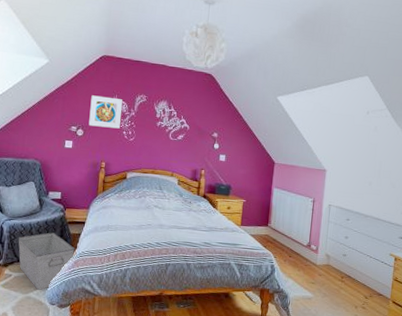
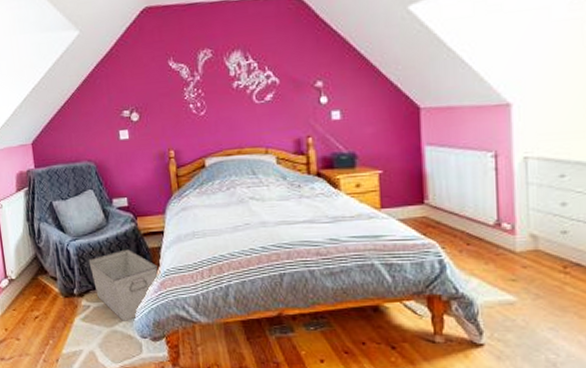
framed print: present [88,95,123,129] -> none [139,61,185,106]

